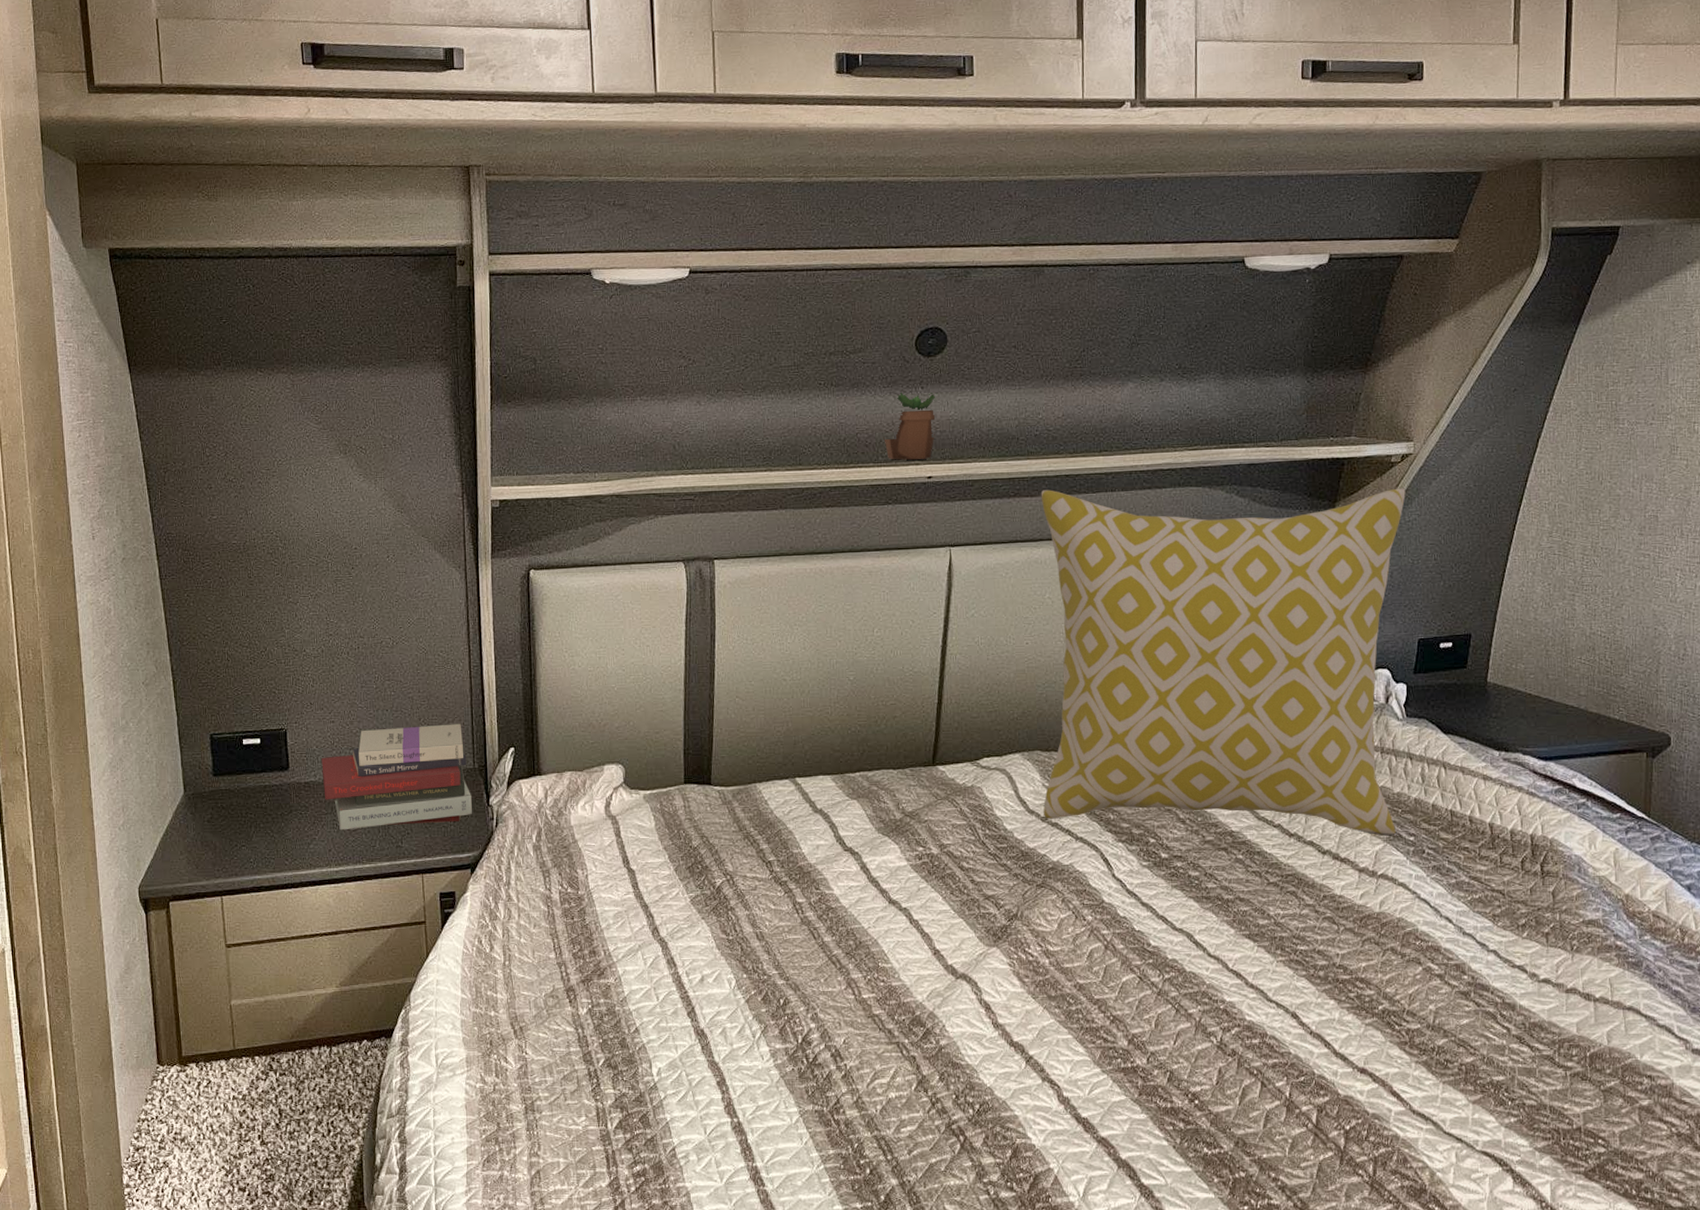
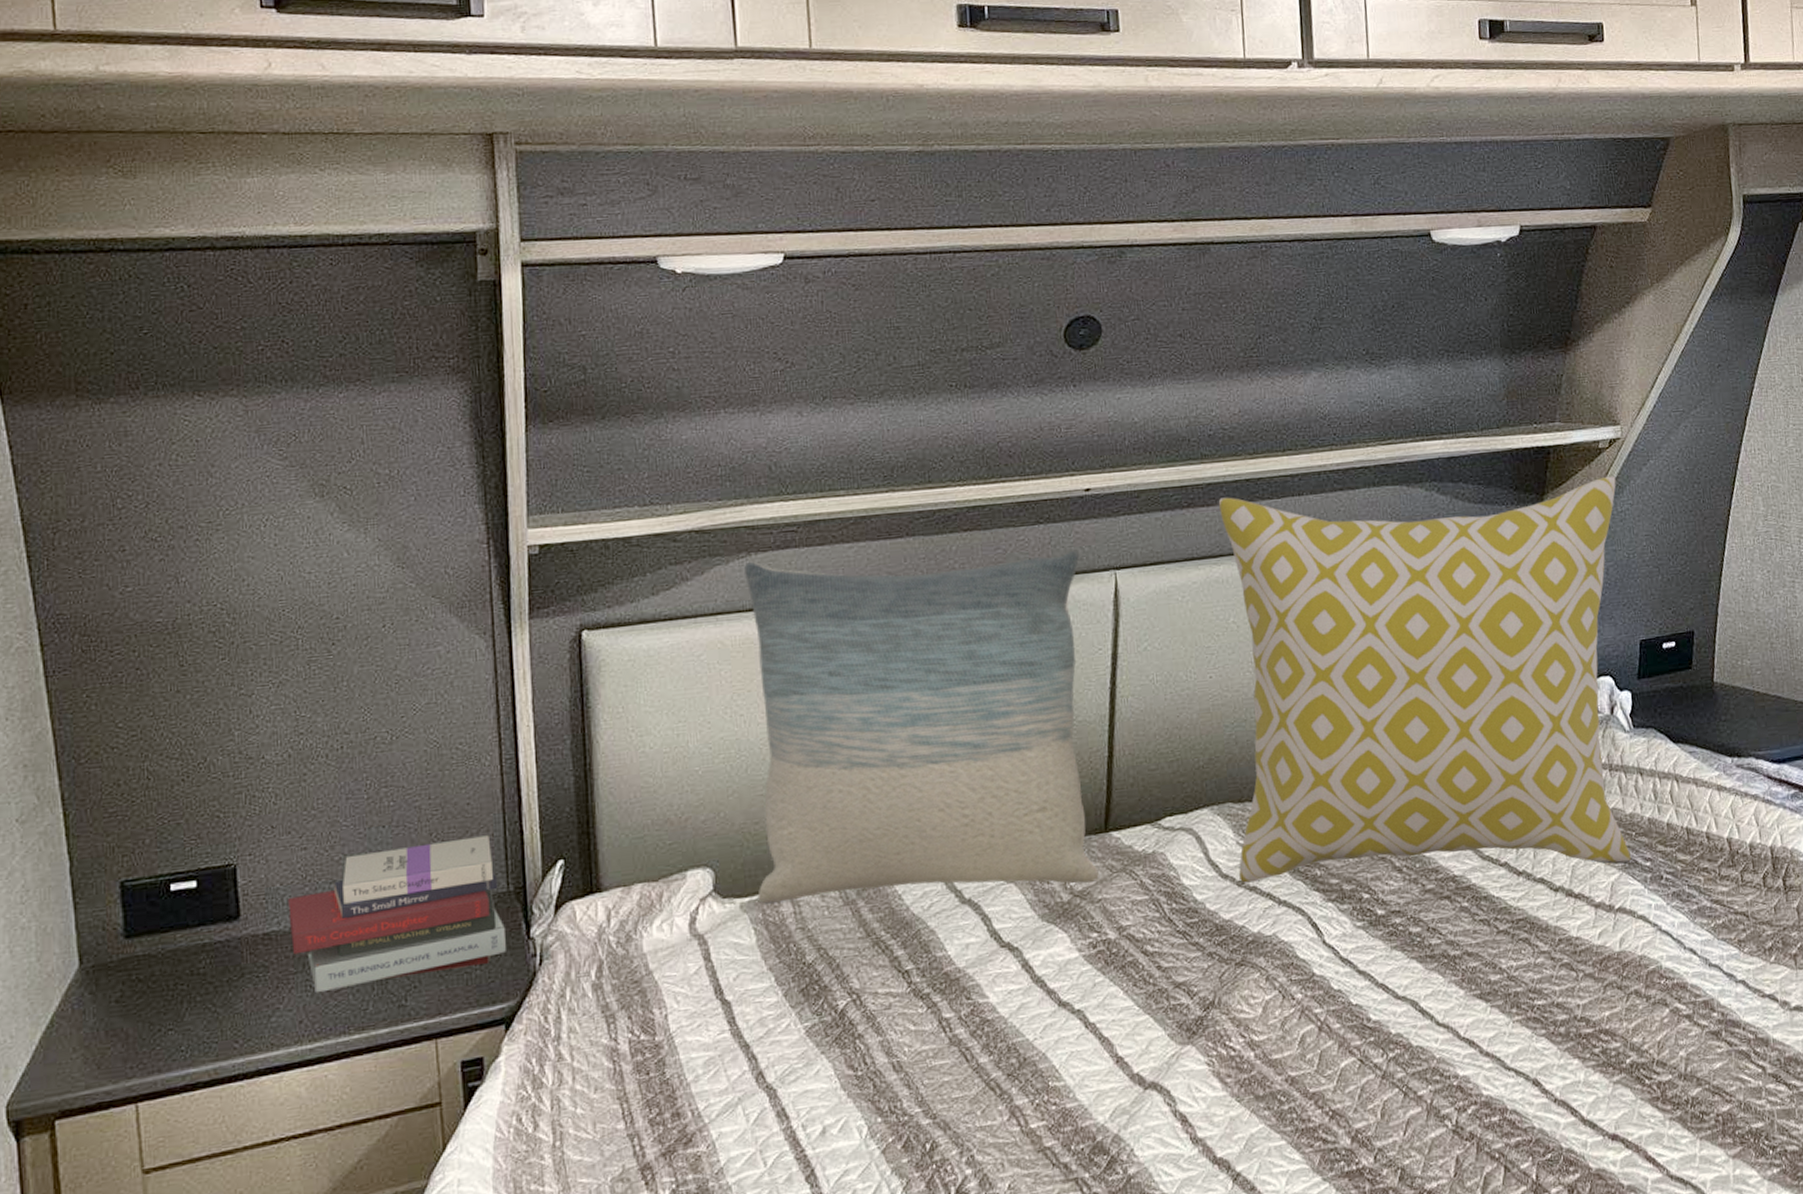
pillow: none [653,522,926,806] -> present [744,551,1099,904]
succulent plant: present [883,393,937,460] -> none [1030,391,1093,472]

